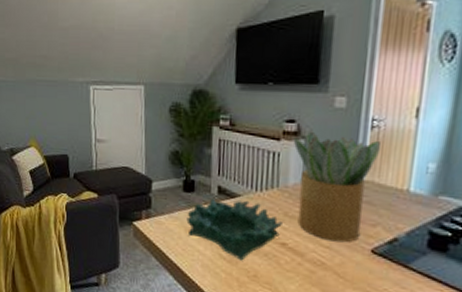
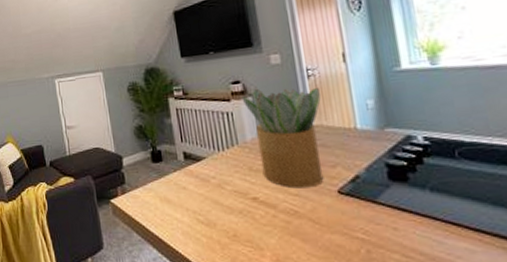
decorative bowl: present [186,198,282,261] -> none [160,161,250,222]

